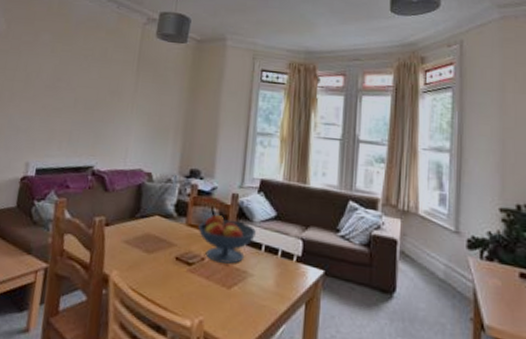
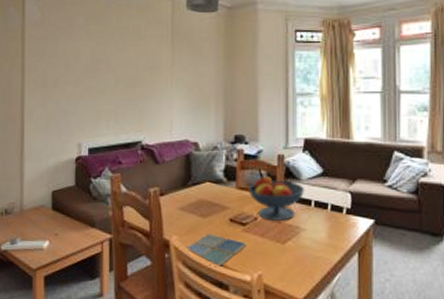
drink coaster: none [124,271,191,310] -> present [184,234,247,268]

